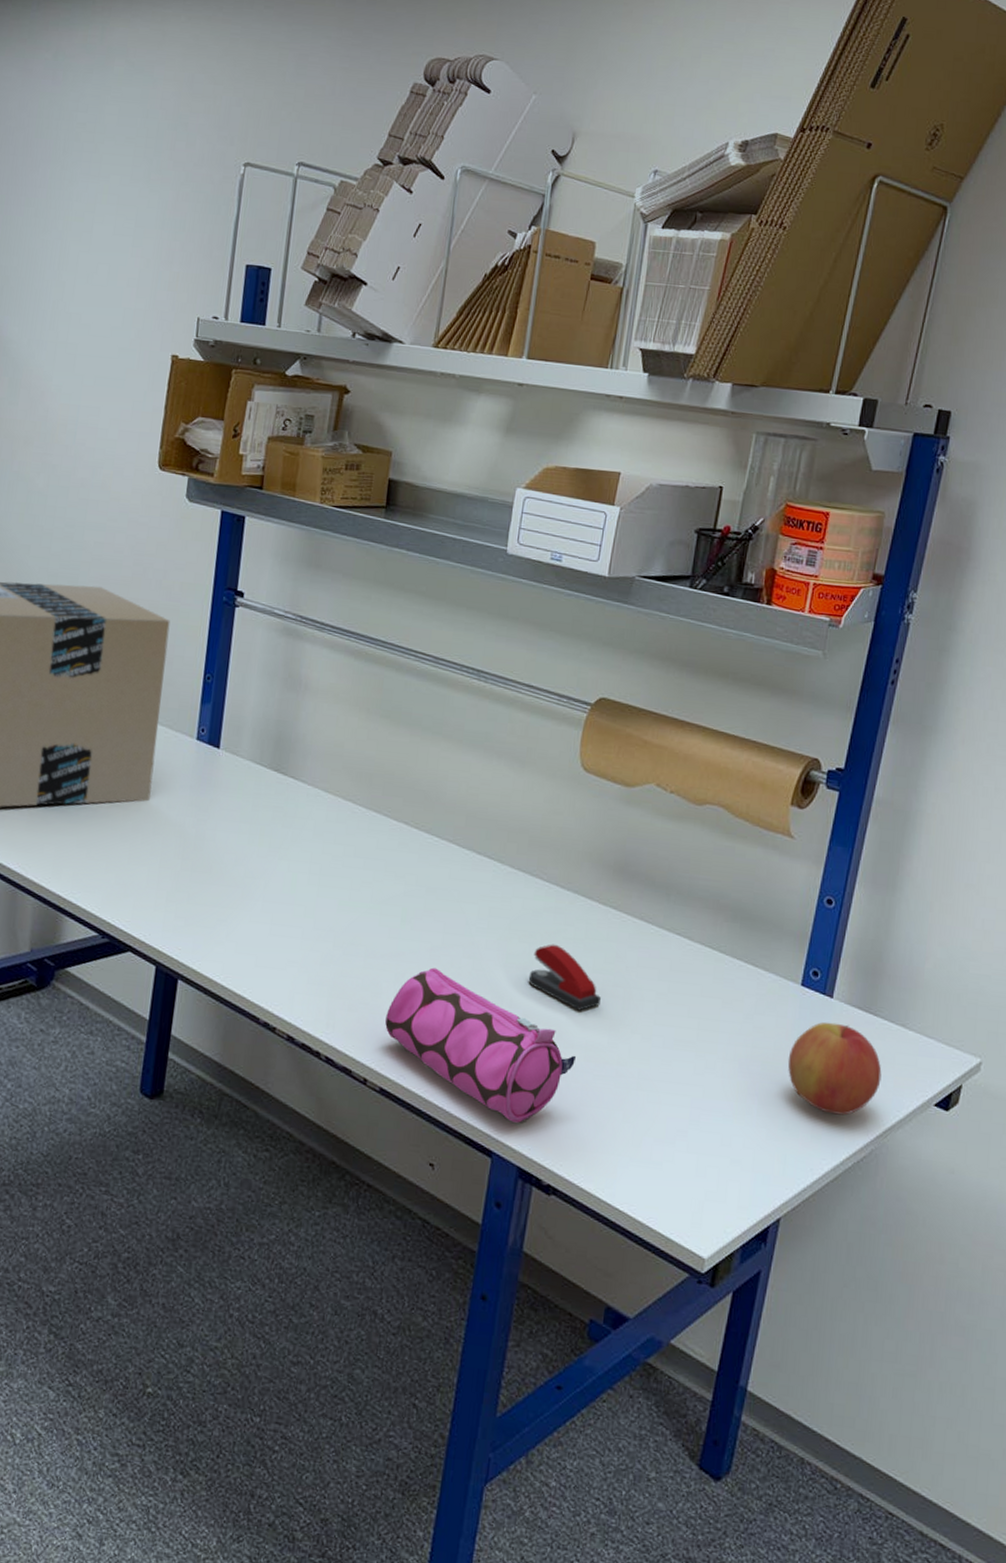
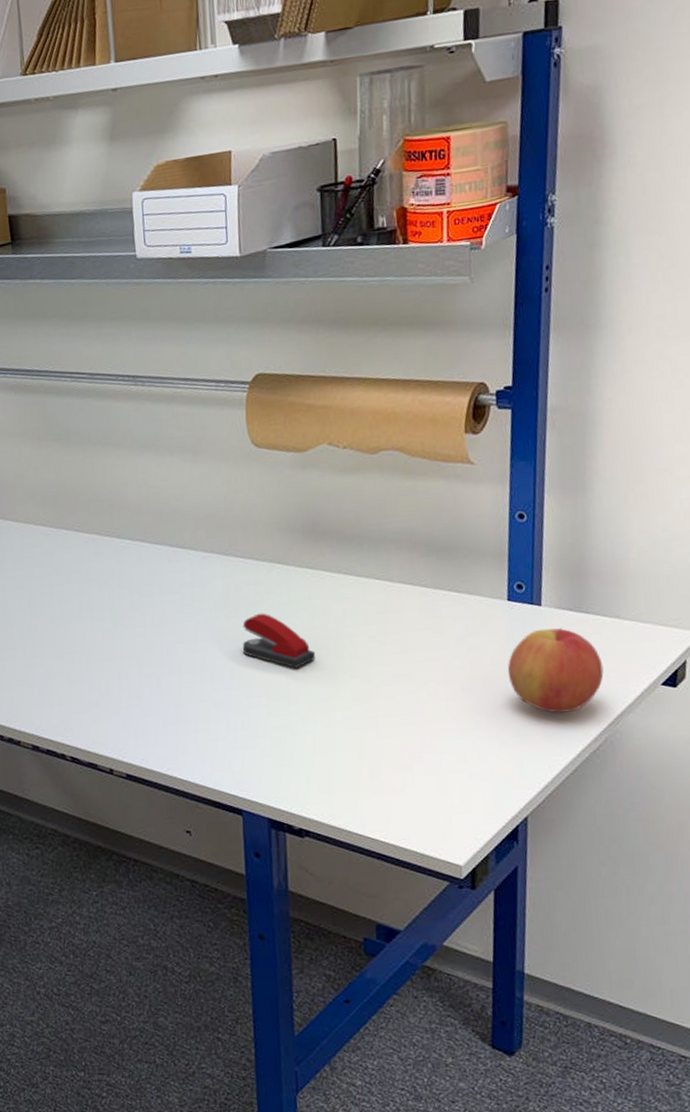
pencil case: present [385,967,576,1123] -> none [117,658,303,780]

